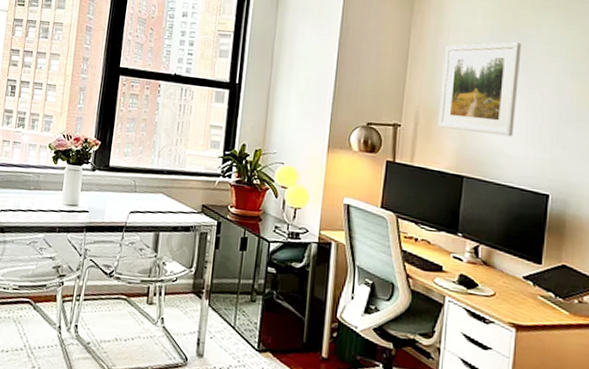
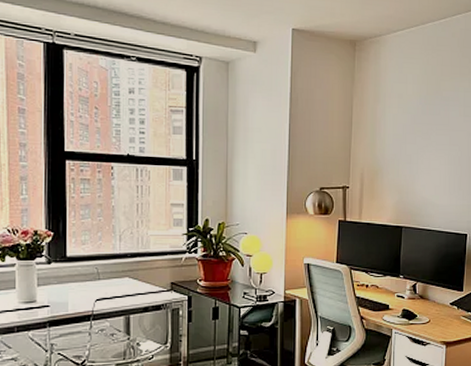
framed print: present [438,42,522,137] -> none [380,106,444,189]

